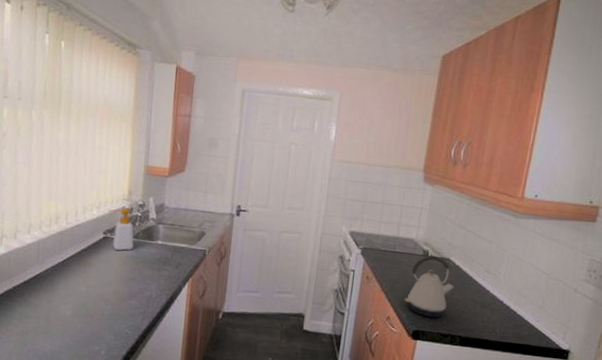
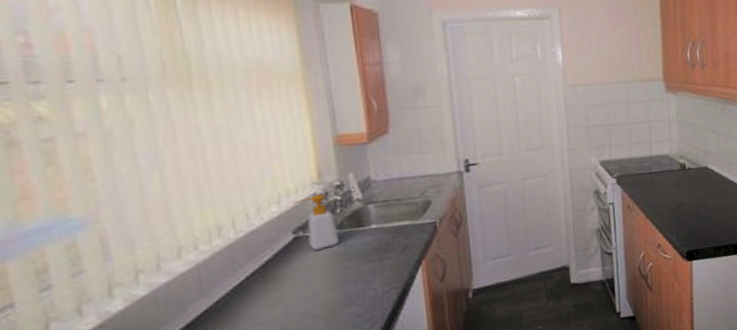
kettle: present [404,256,455,318] -> none [671,168,718,234]

